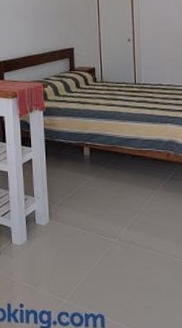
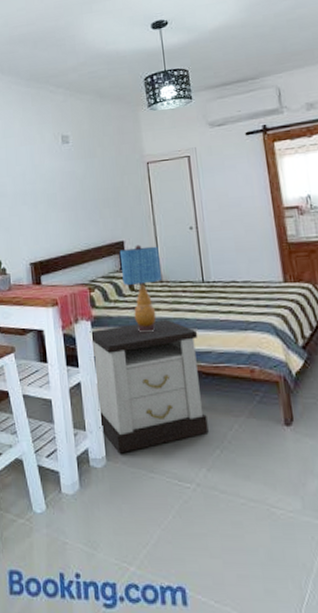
nightstand: none [41,112,131,215] -> present [89,319,209,454]
table lamp: none [69,51,102,122] -> present [119,244,161,333]

